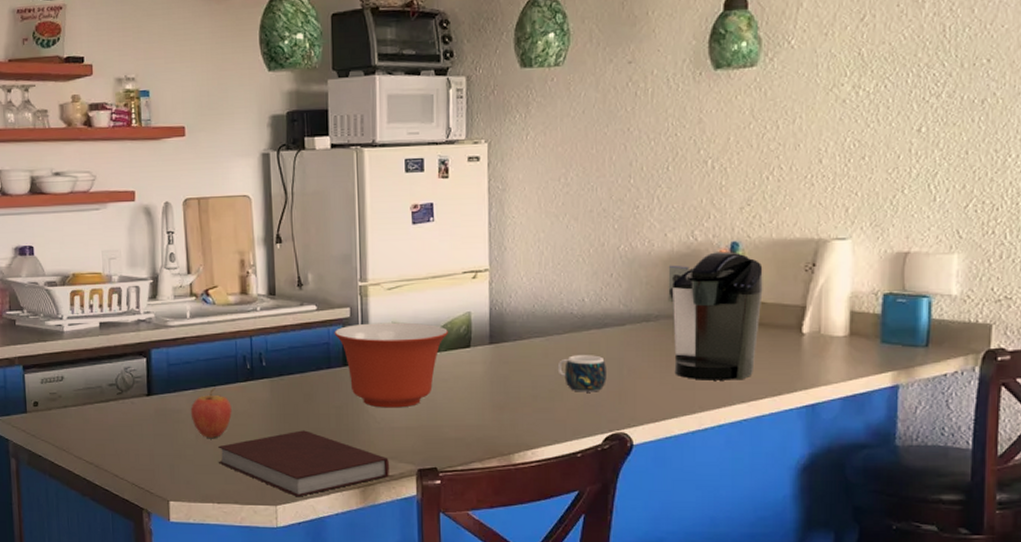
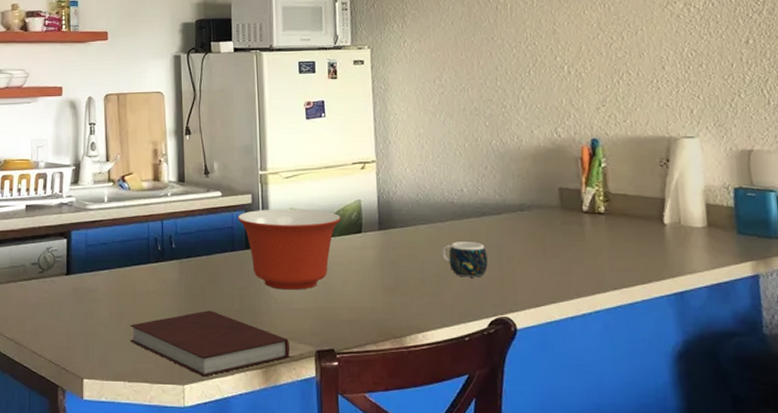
fruit: present [190,387,232,438] -> none [105,267,144,317]
coffee maker: present [668,251,763,380] -> none [536,147,625,268]

